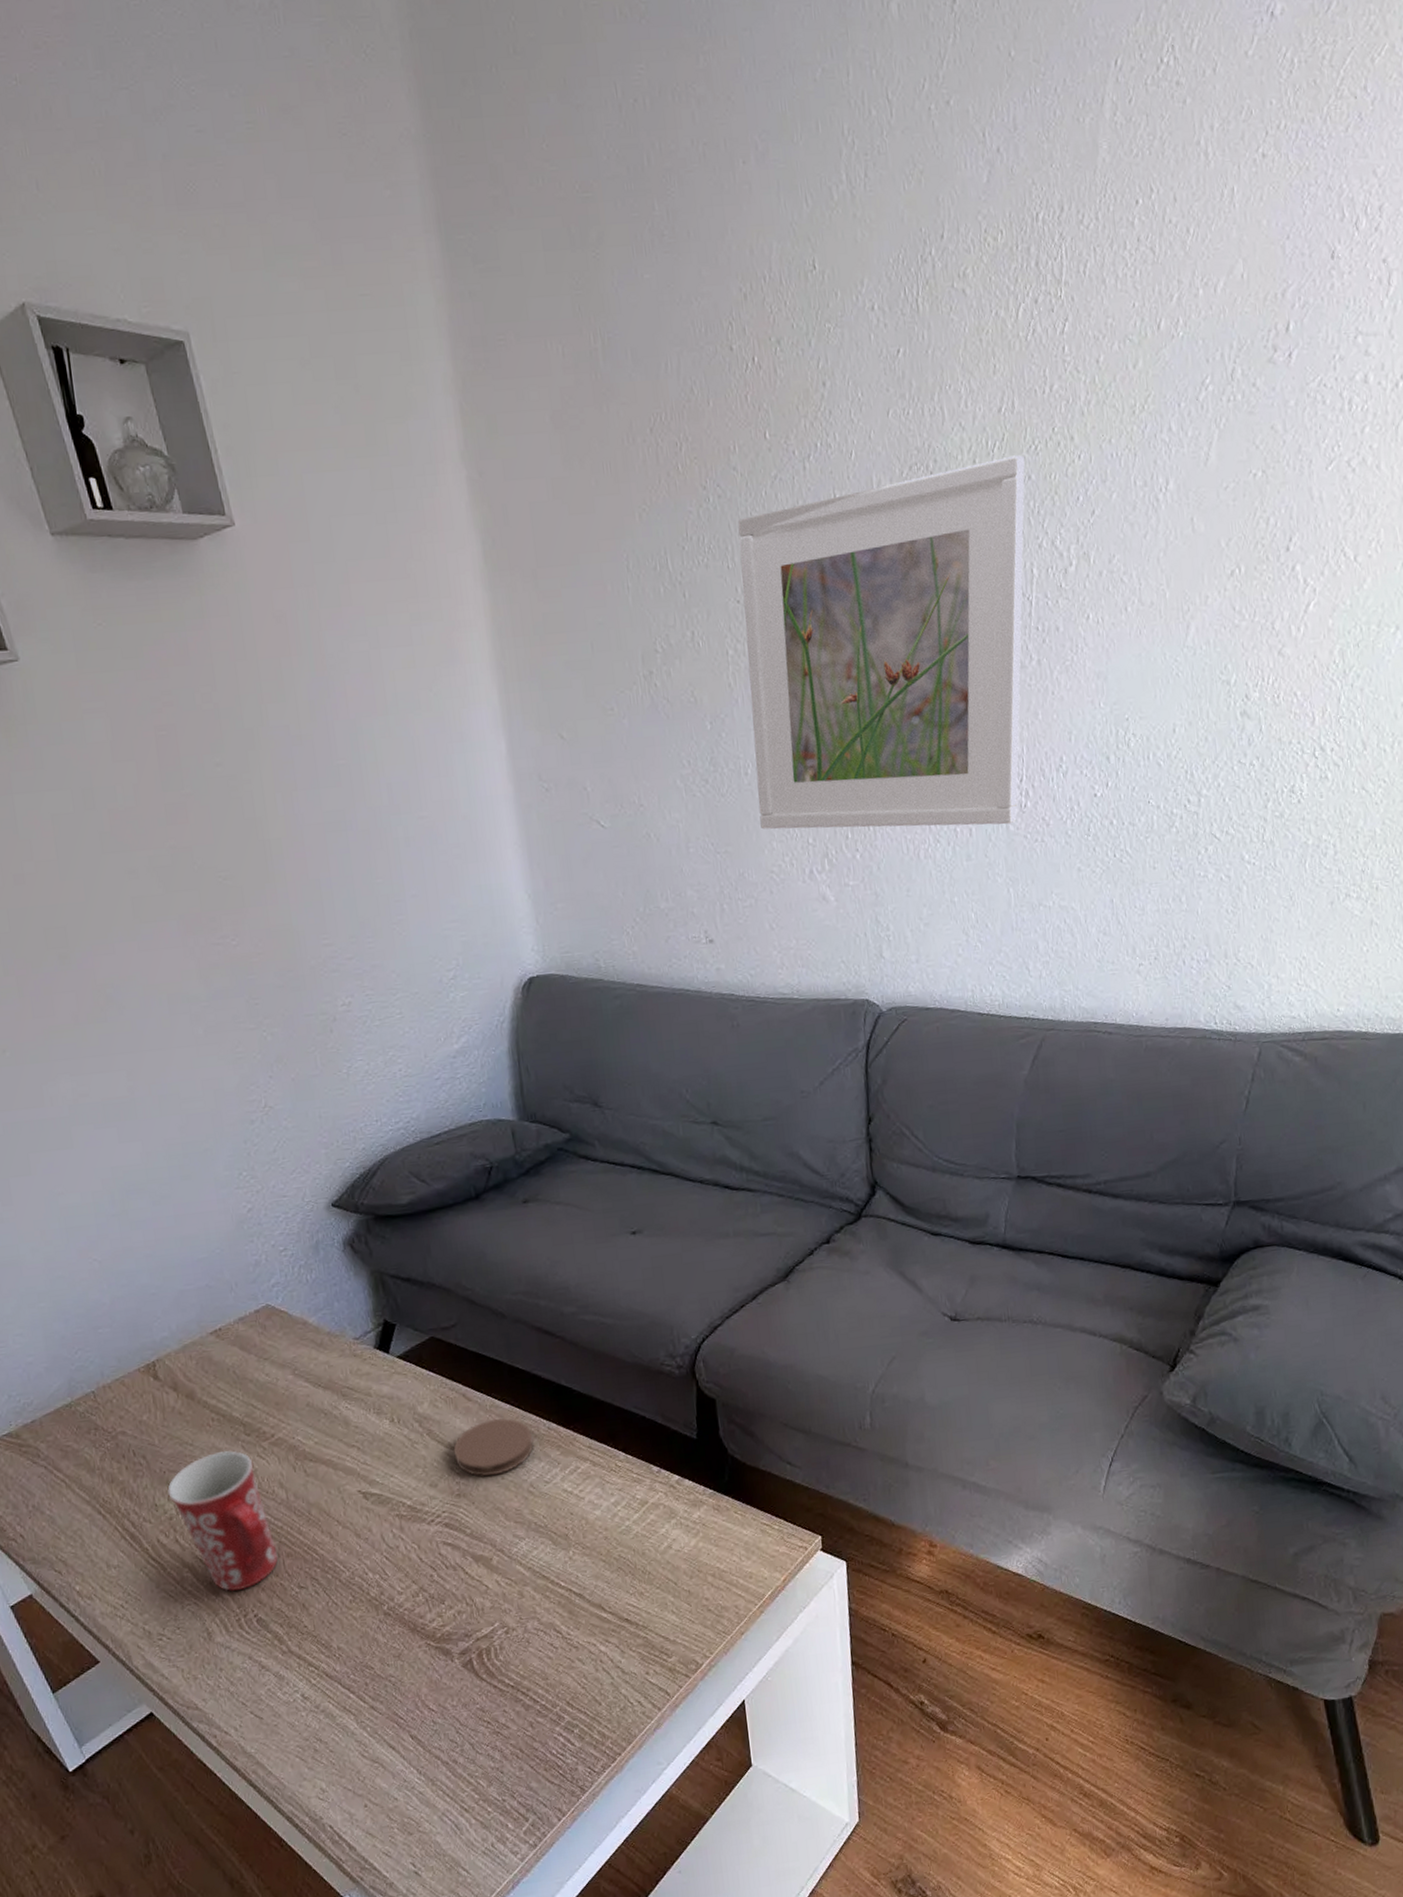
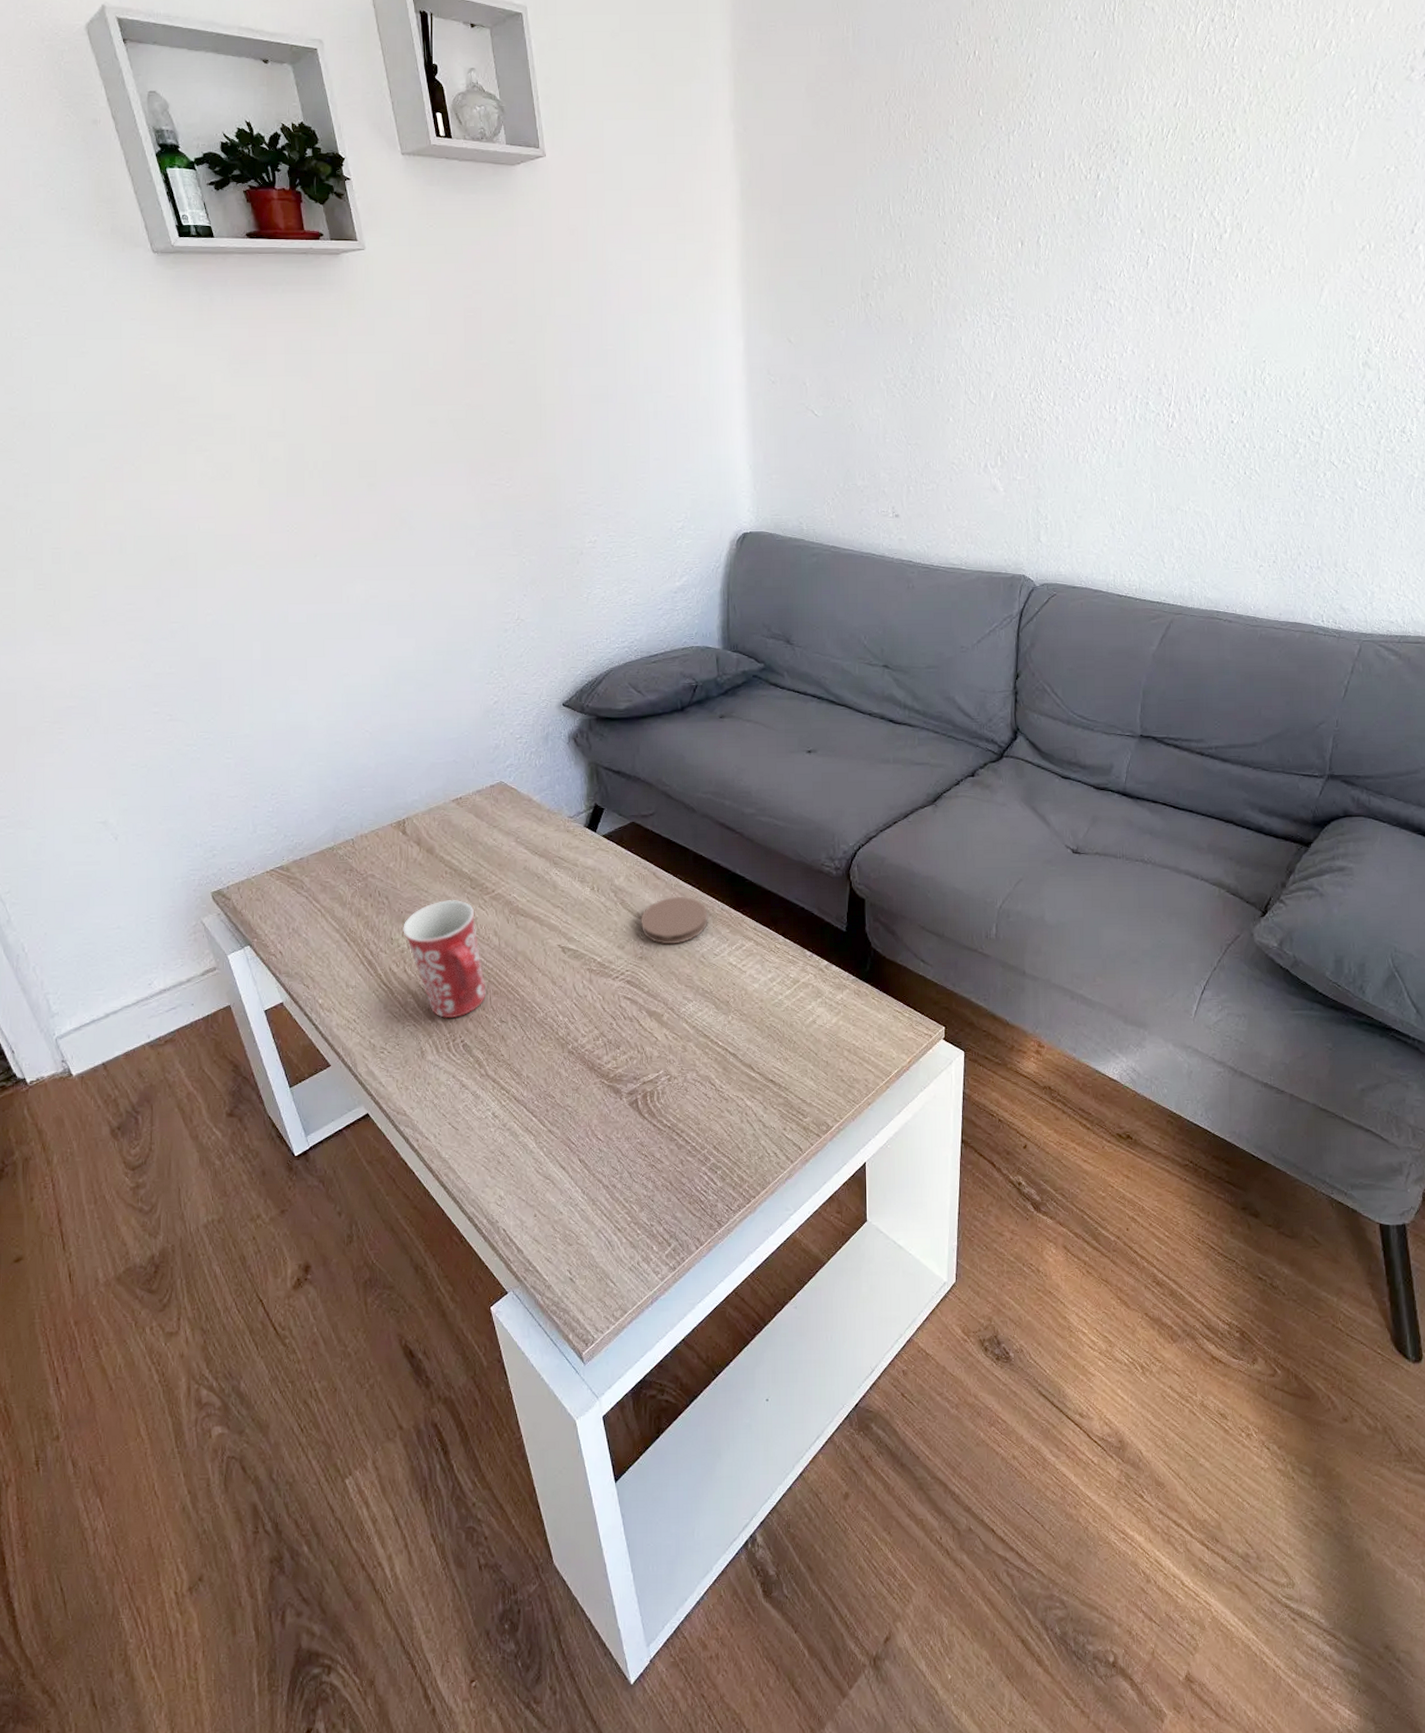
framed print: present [737,455,1025,830] -> none [946,141,1193,440]

